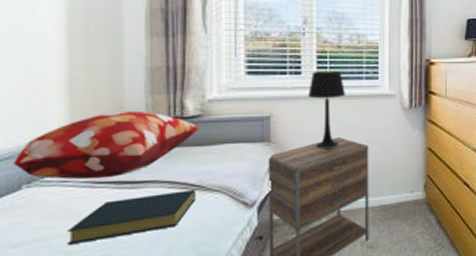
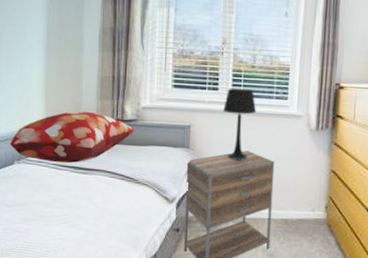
hardback book: present [66,190,196,246] -> none [41,180,130,212]

